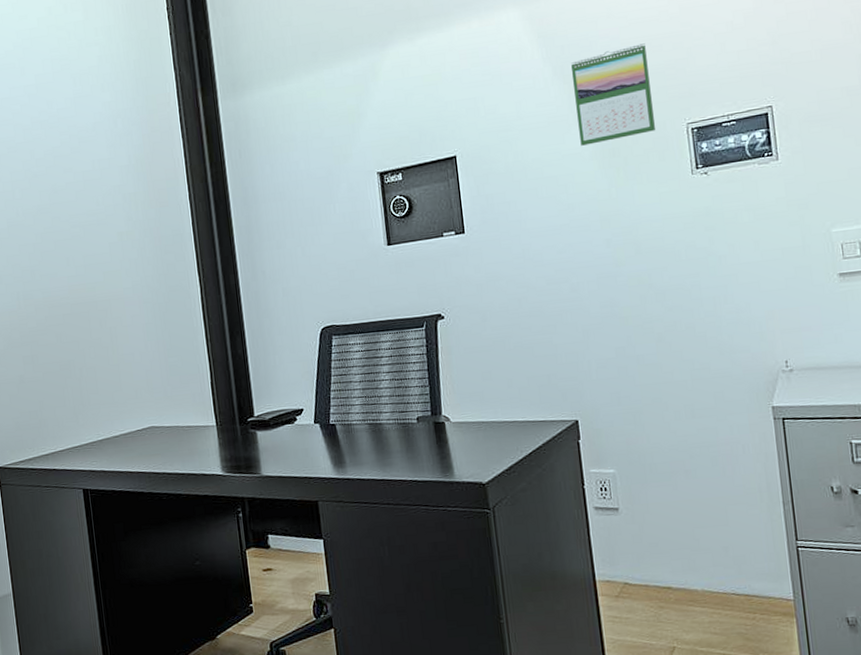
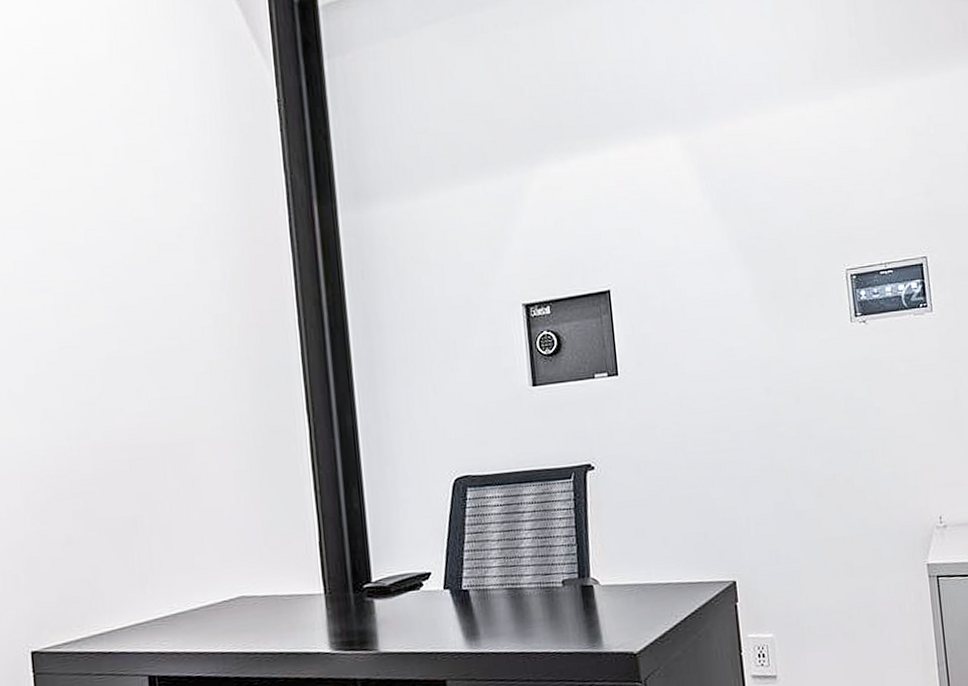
calendar: present [571,43,655,146] -> none [732,184,815,287]

